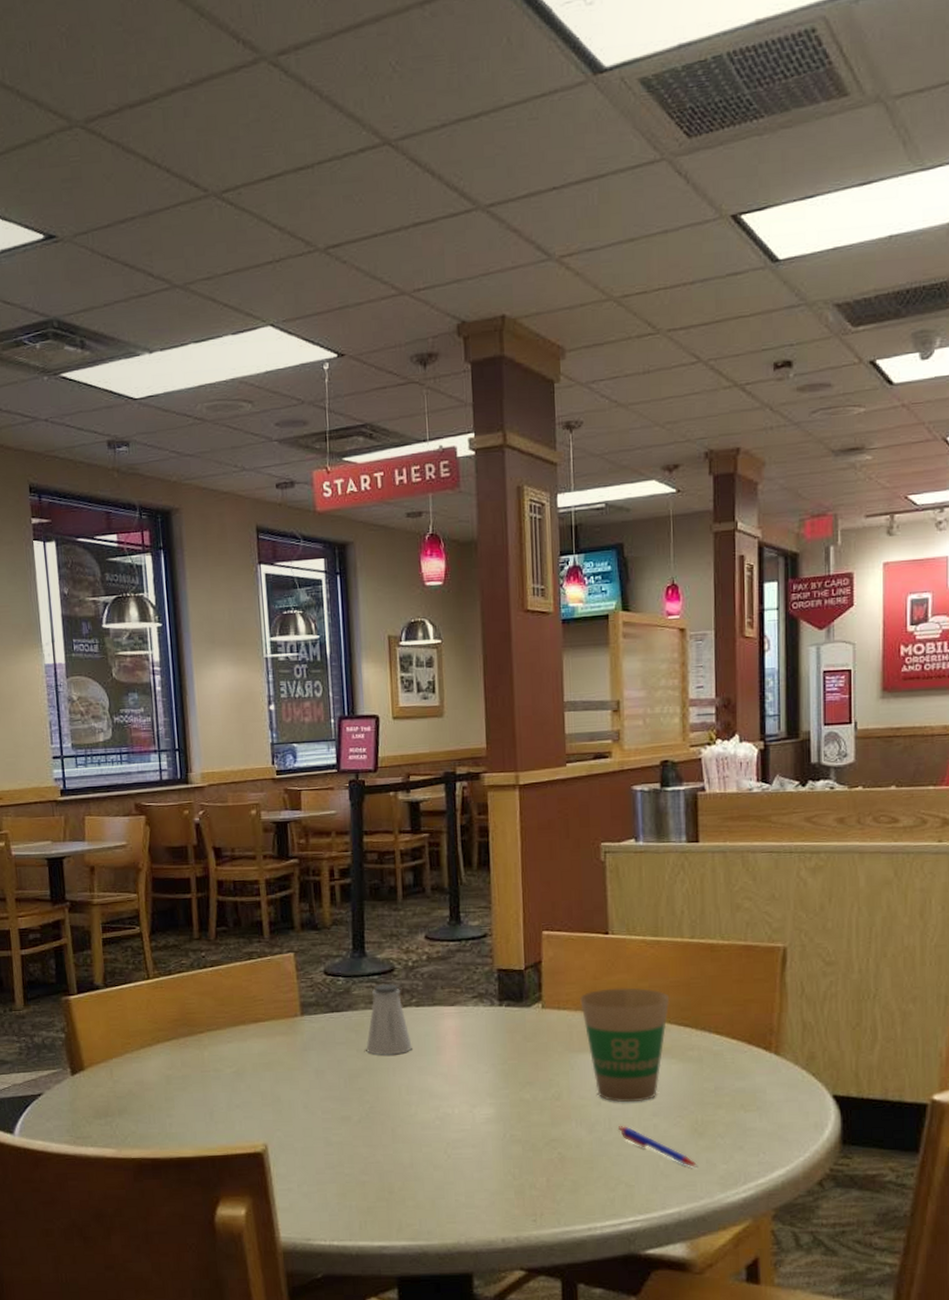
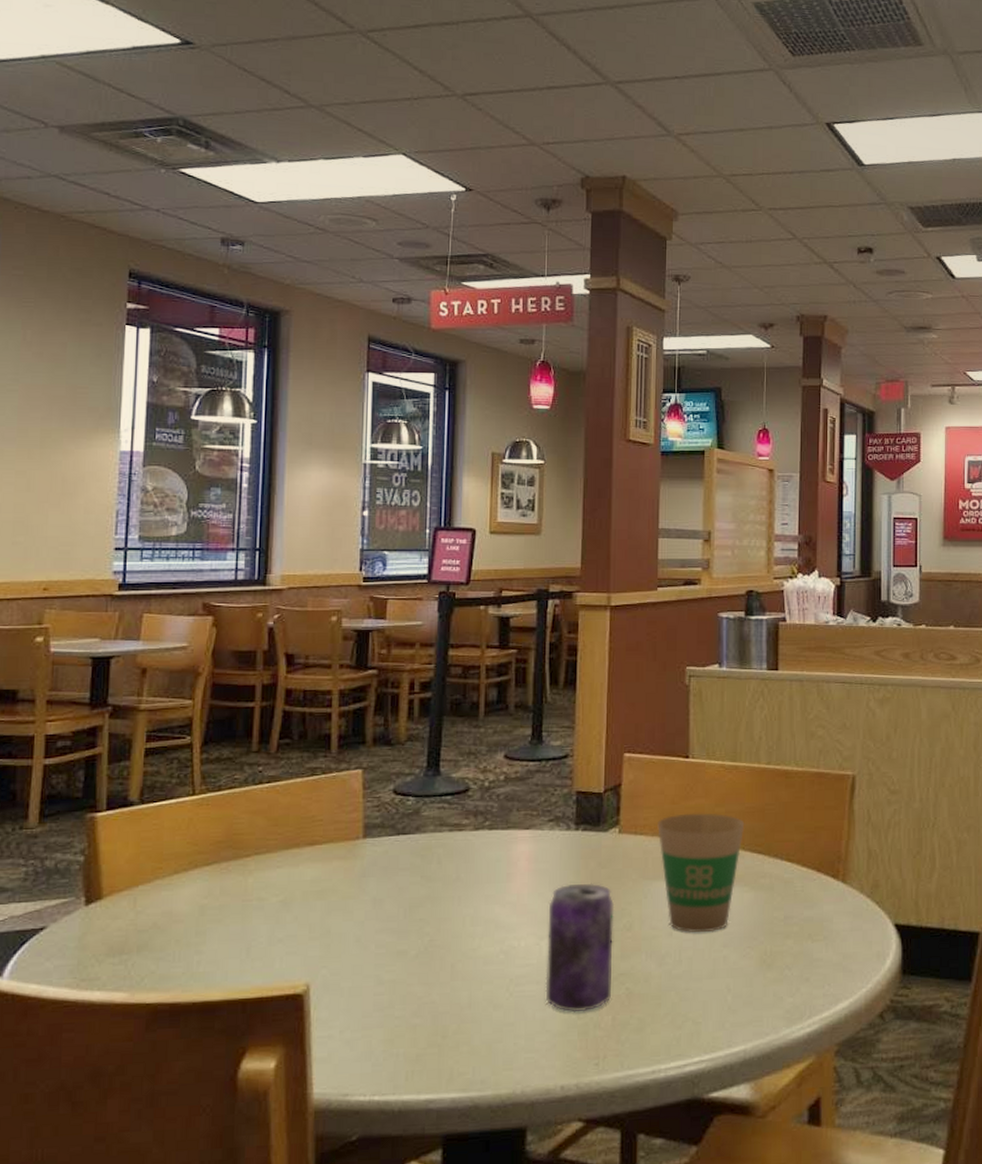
saltshaker: present [366,983,412,1056] -> none [431,804,481,883]
beverage can: none [478,1055,544,1174] -> present [545,883,614,1013]
pen: present [619,1126,698,1167] -> none [689,958,765,1001]

